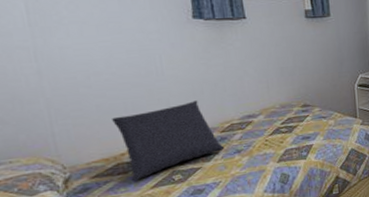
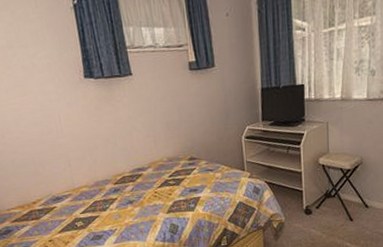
cushion: present [112,100,225,182] -> none [24,155,118,226]

